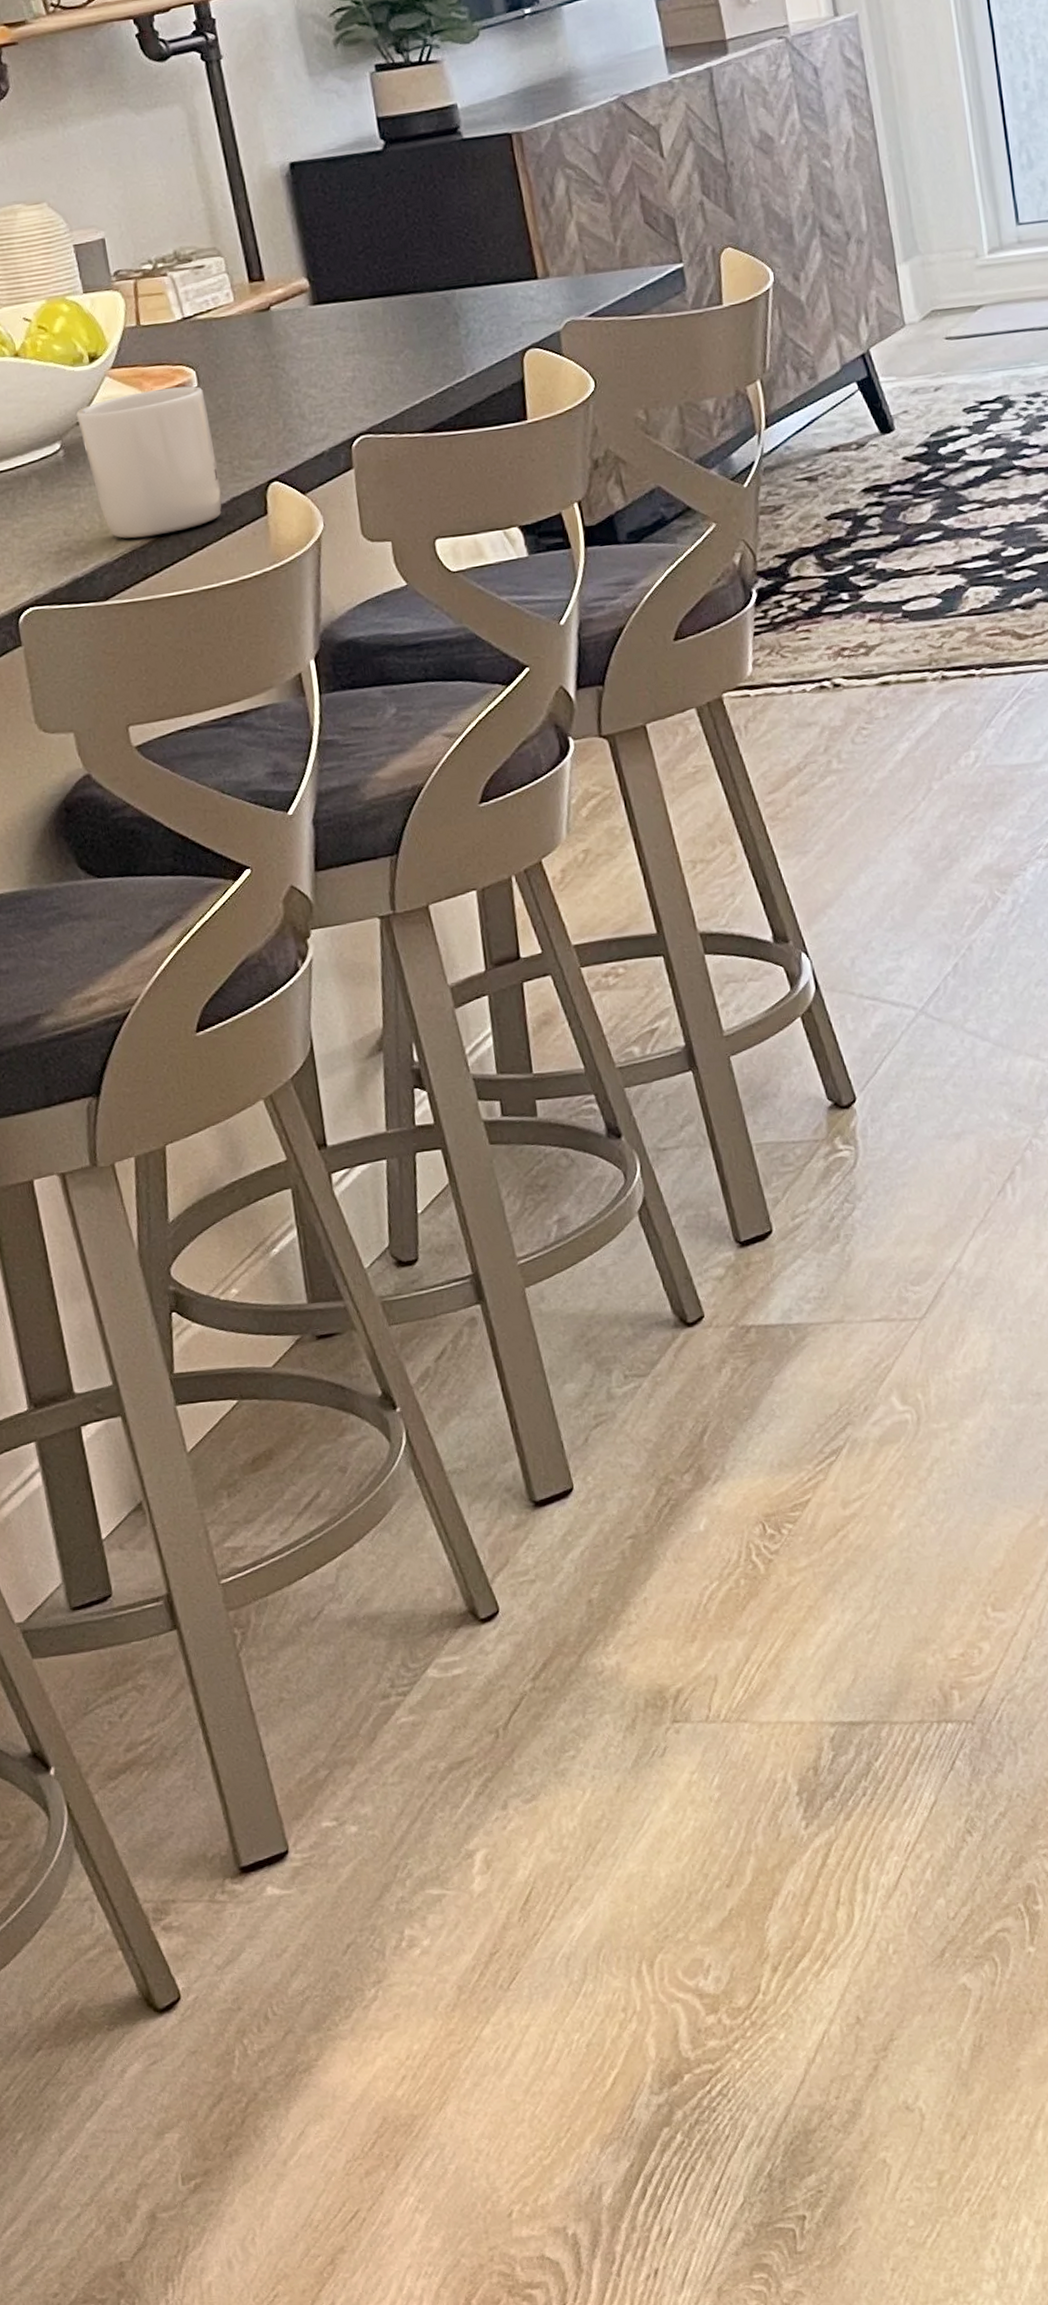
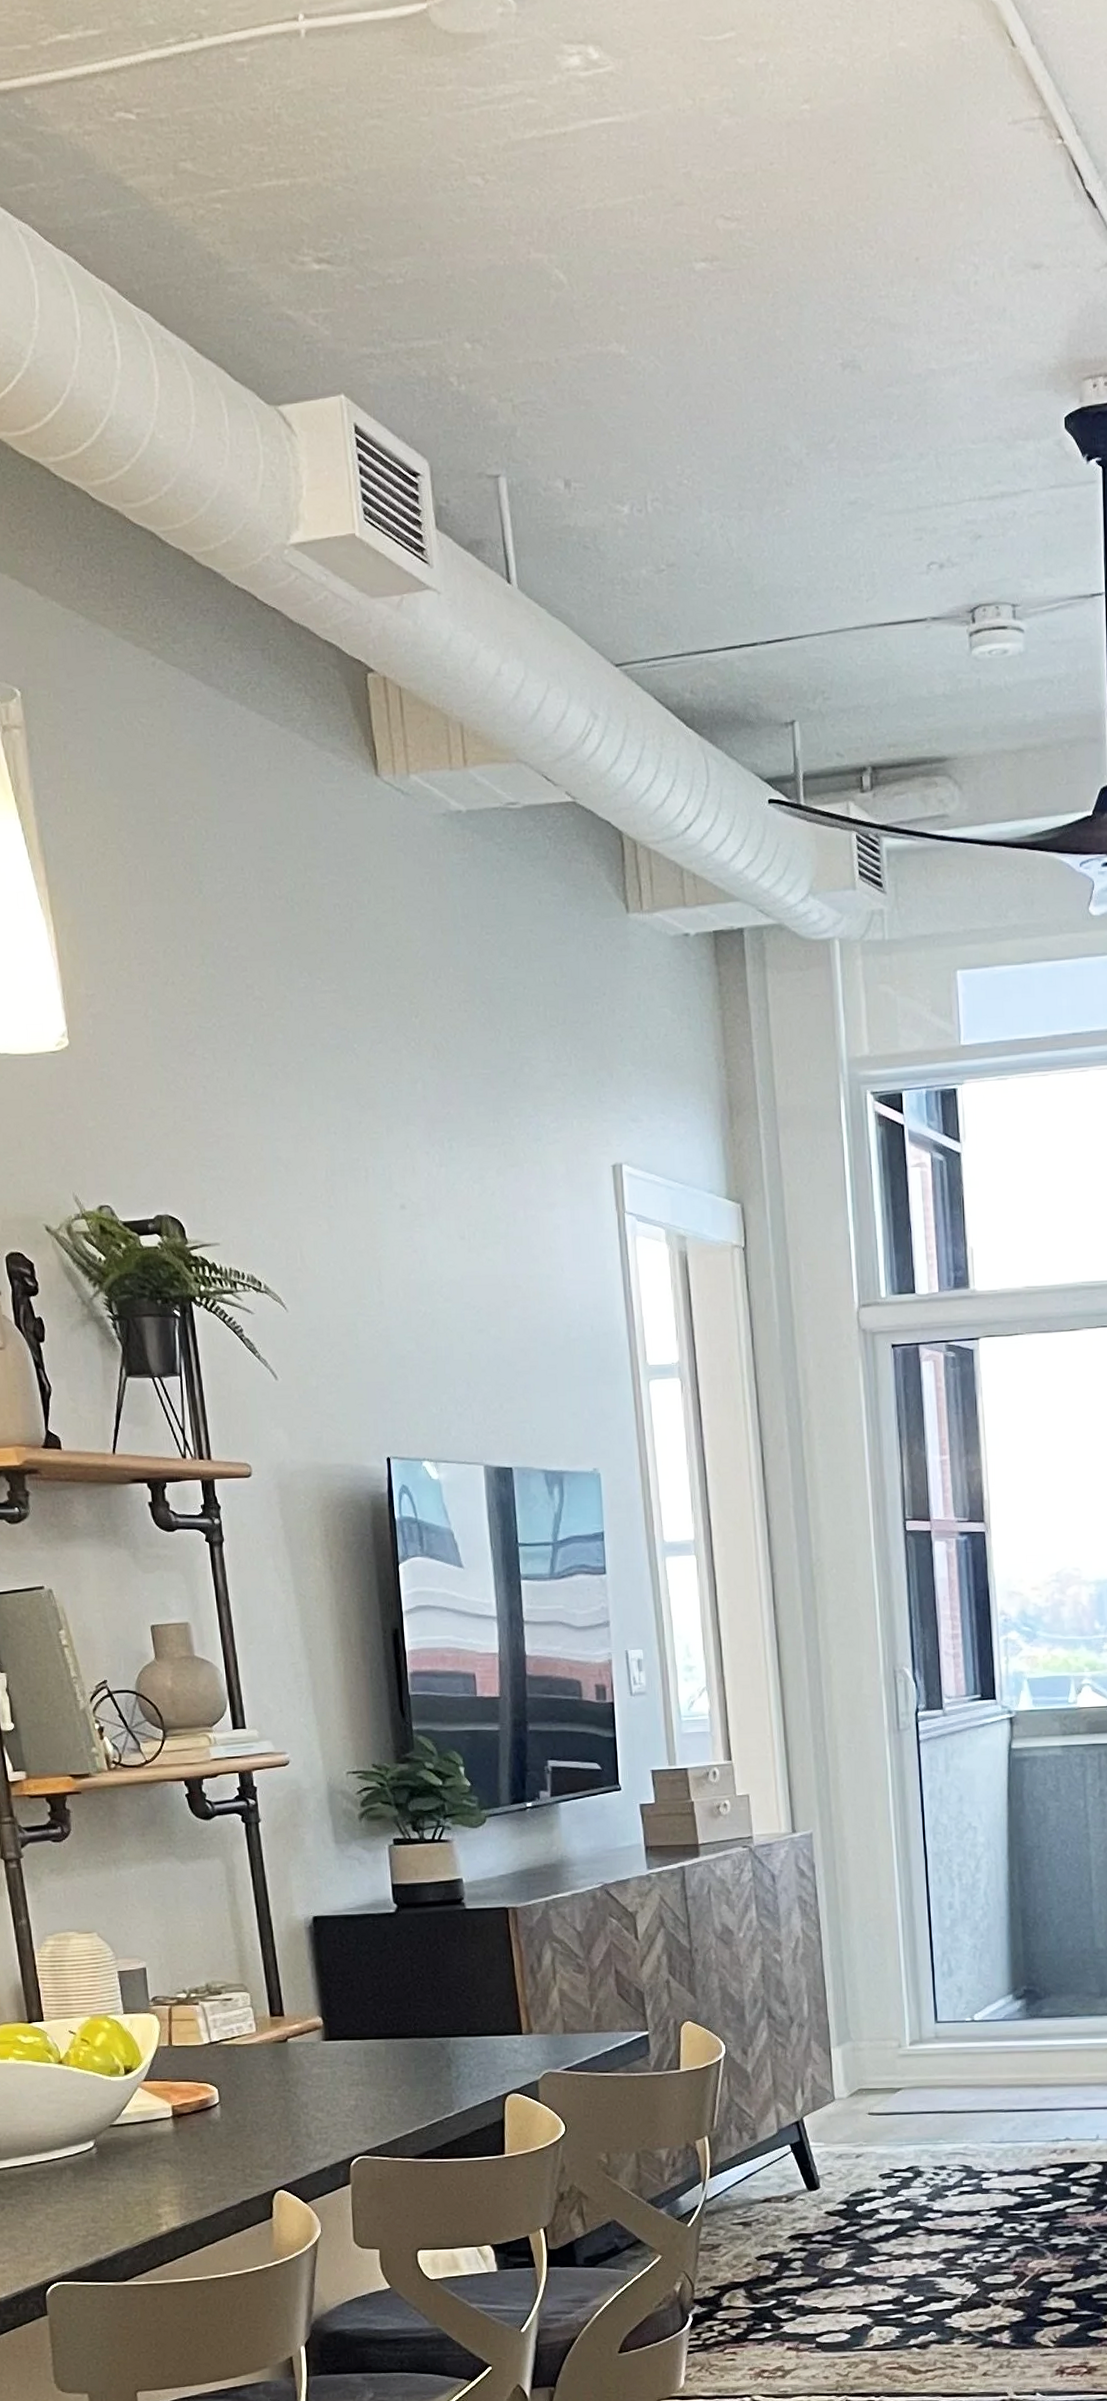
mug: present [77,386,222,539] -> none [110,2101,234,2229]

